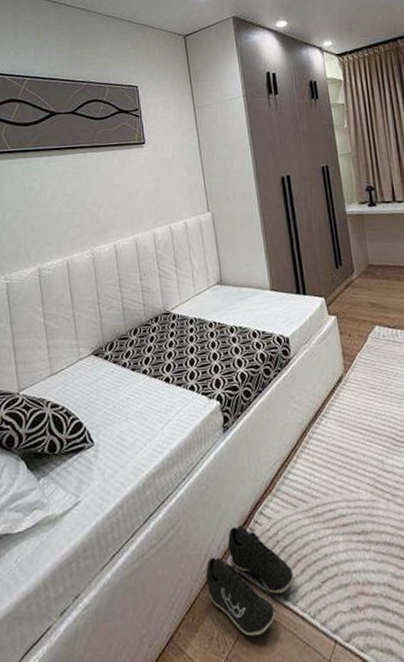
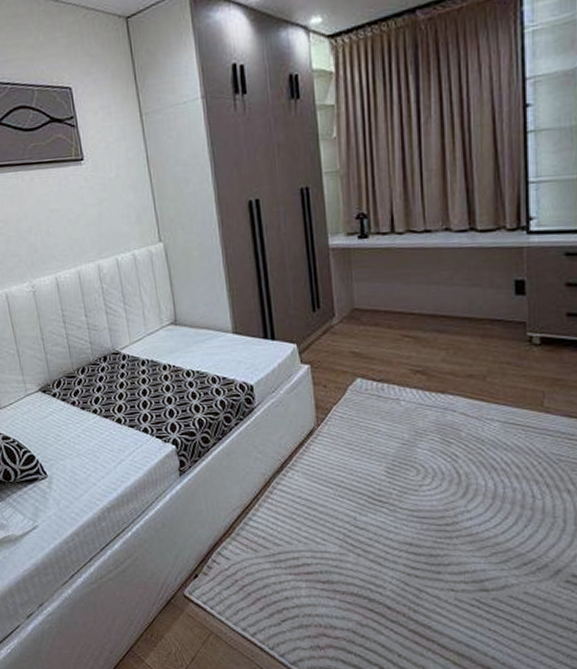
sneaker: present [205,525,294,637] -> none [163,562,253,657]

